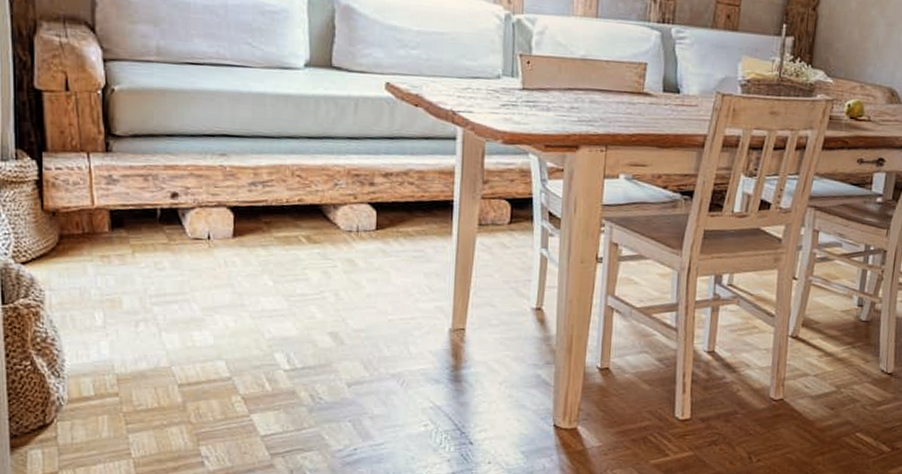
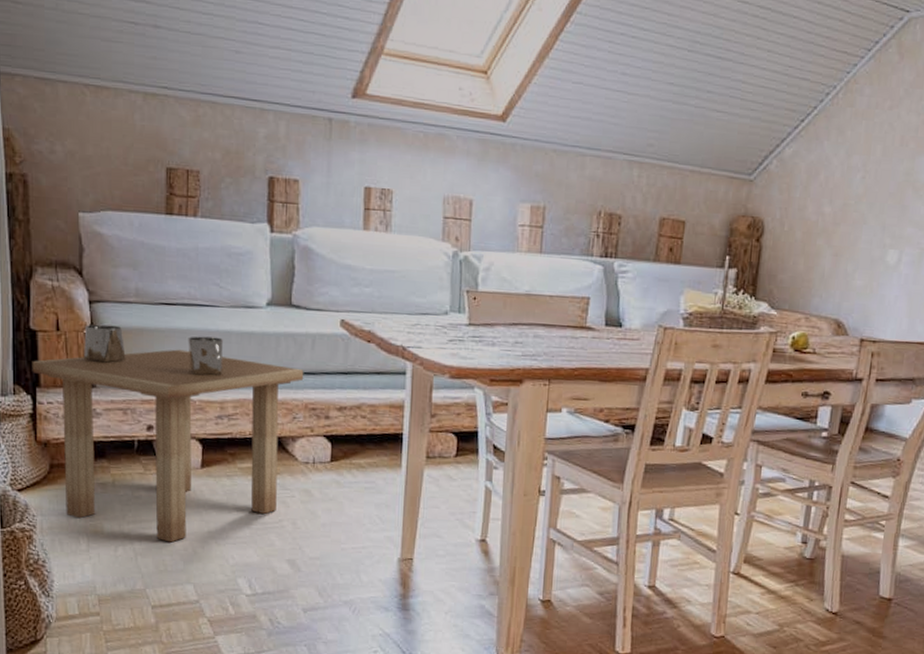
side table: none [37,84,346,317] -> present [32,324,304,543]

